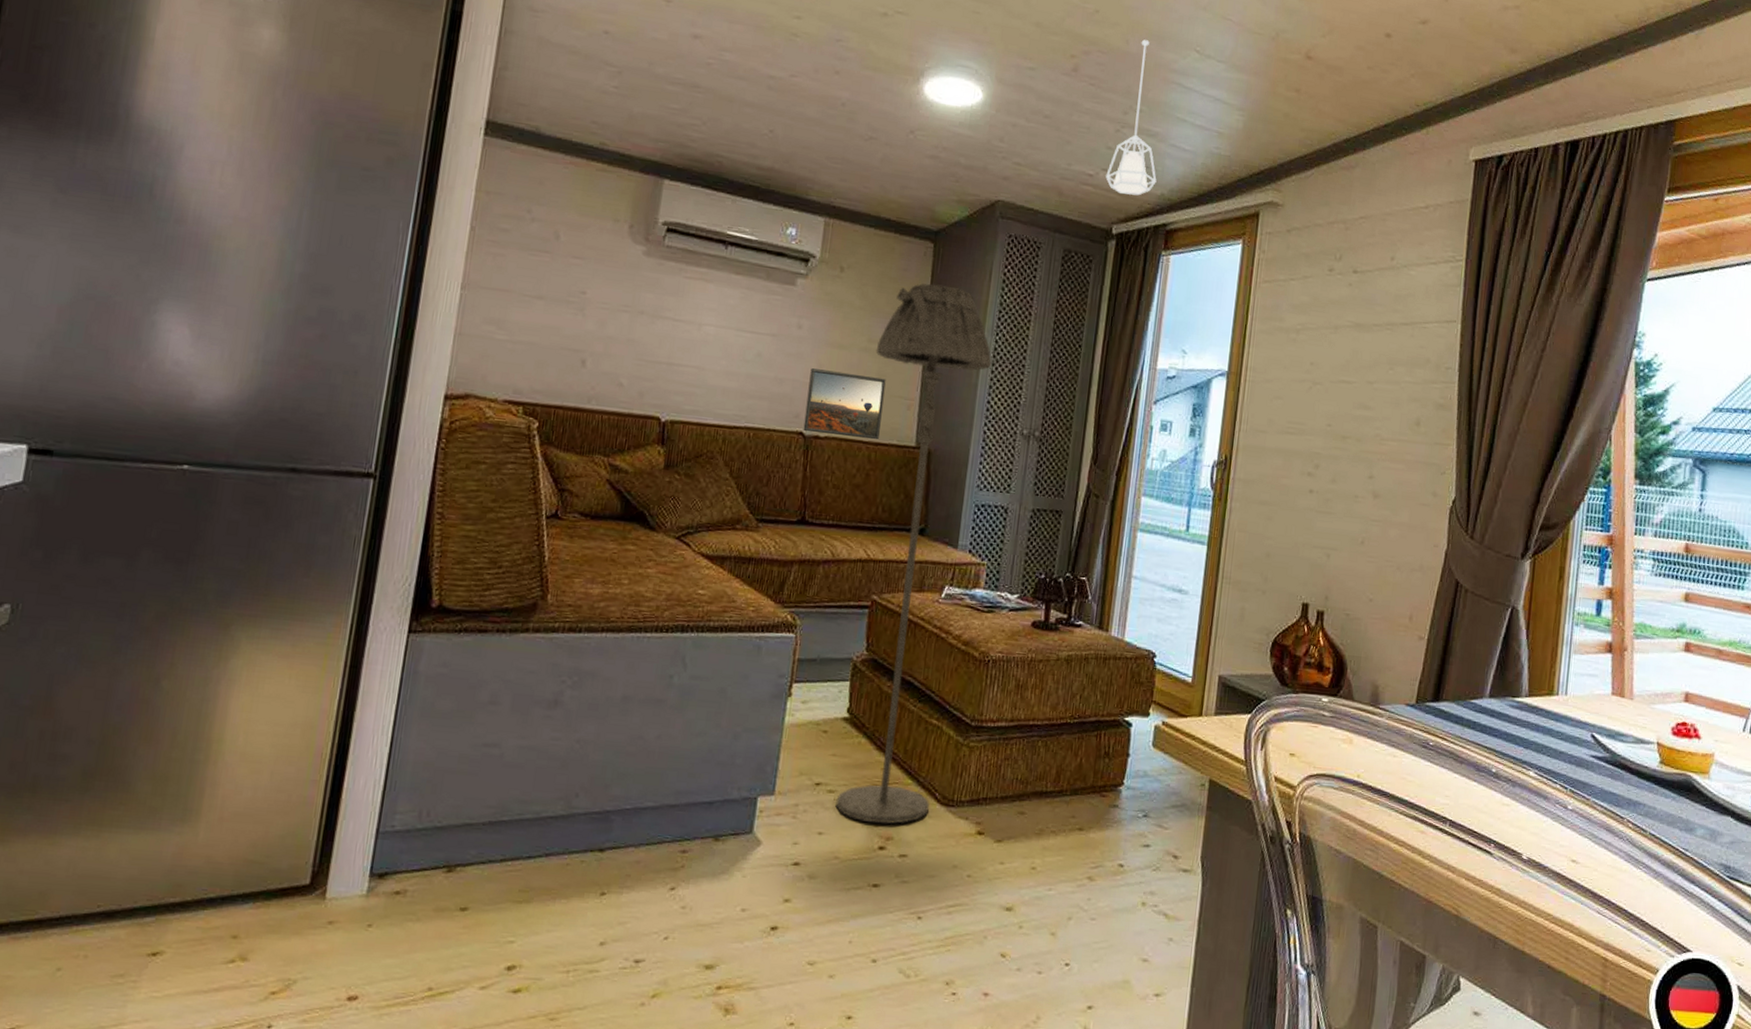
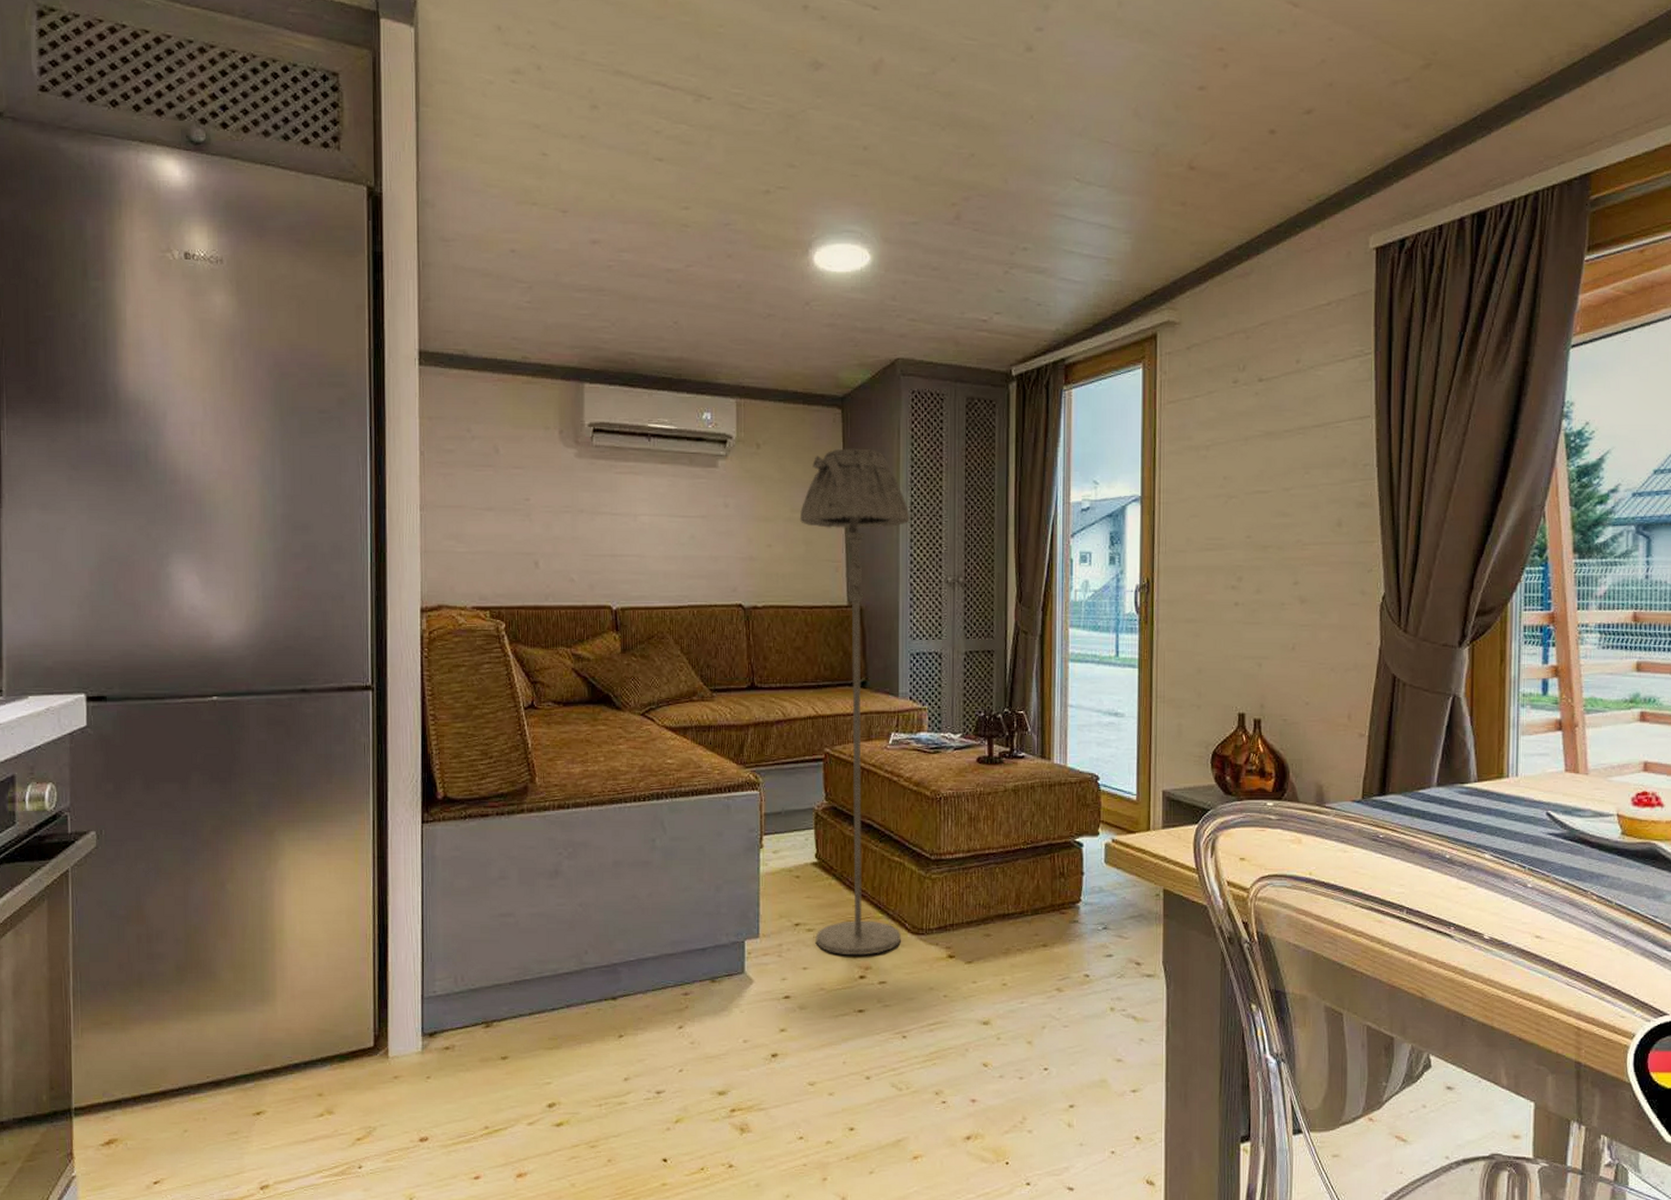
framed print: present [803,368,886,440] -> none [741,543,813,604]
pendant lamp: present [1105,39,1157,196] -> none [999,176,1050,334]

